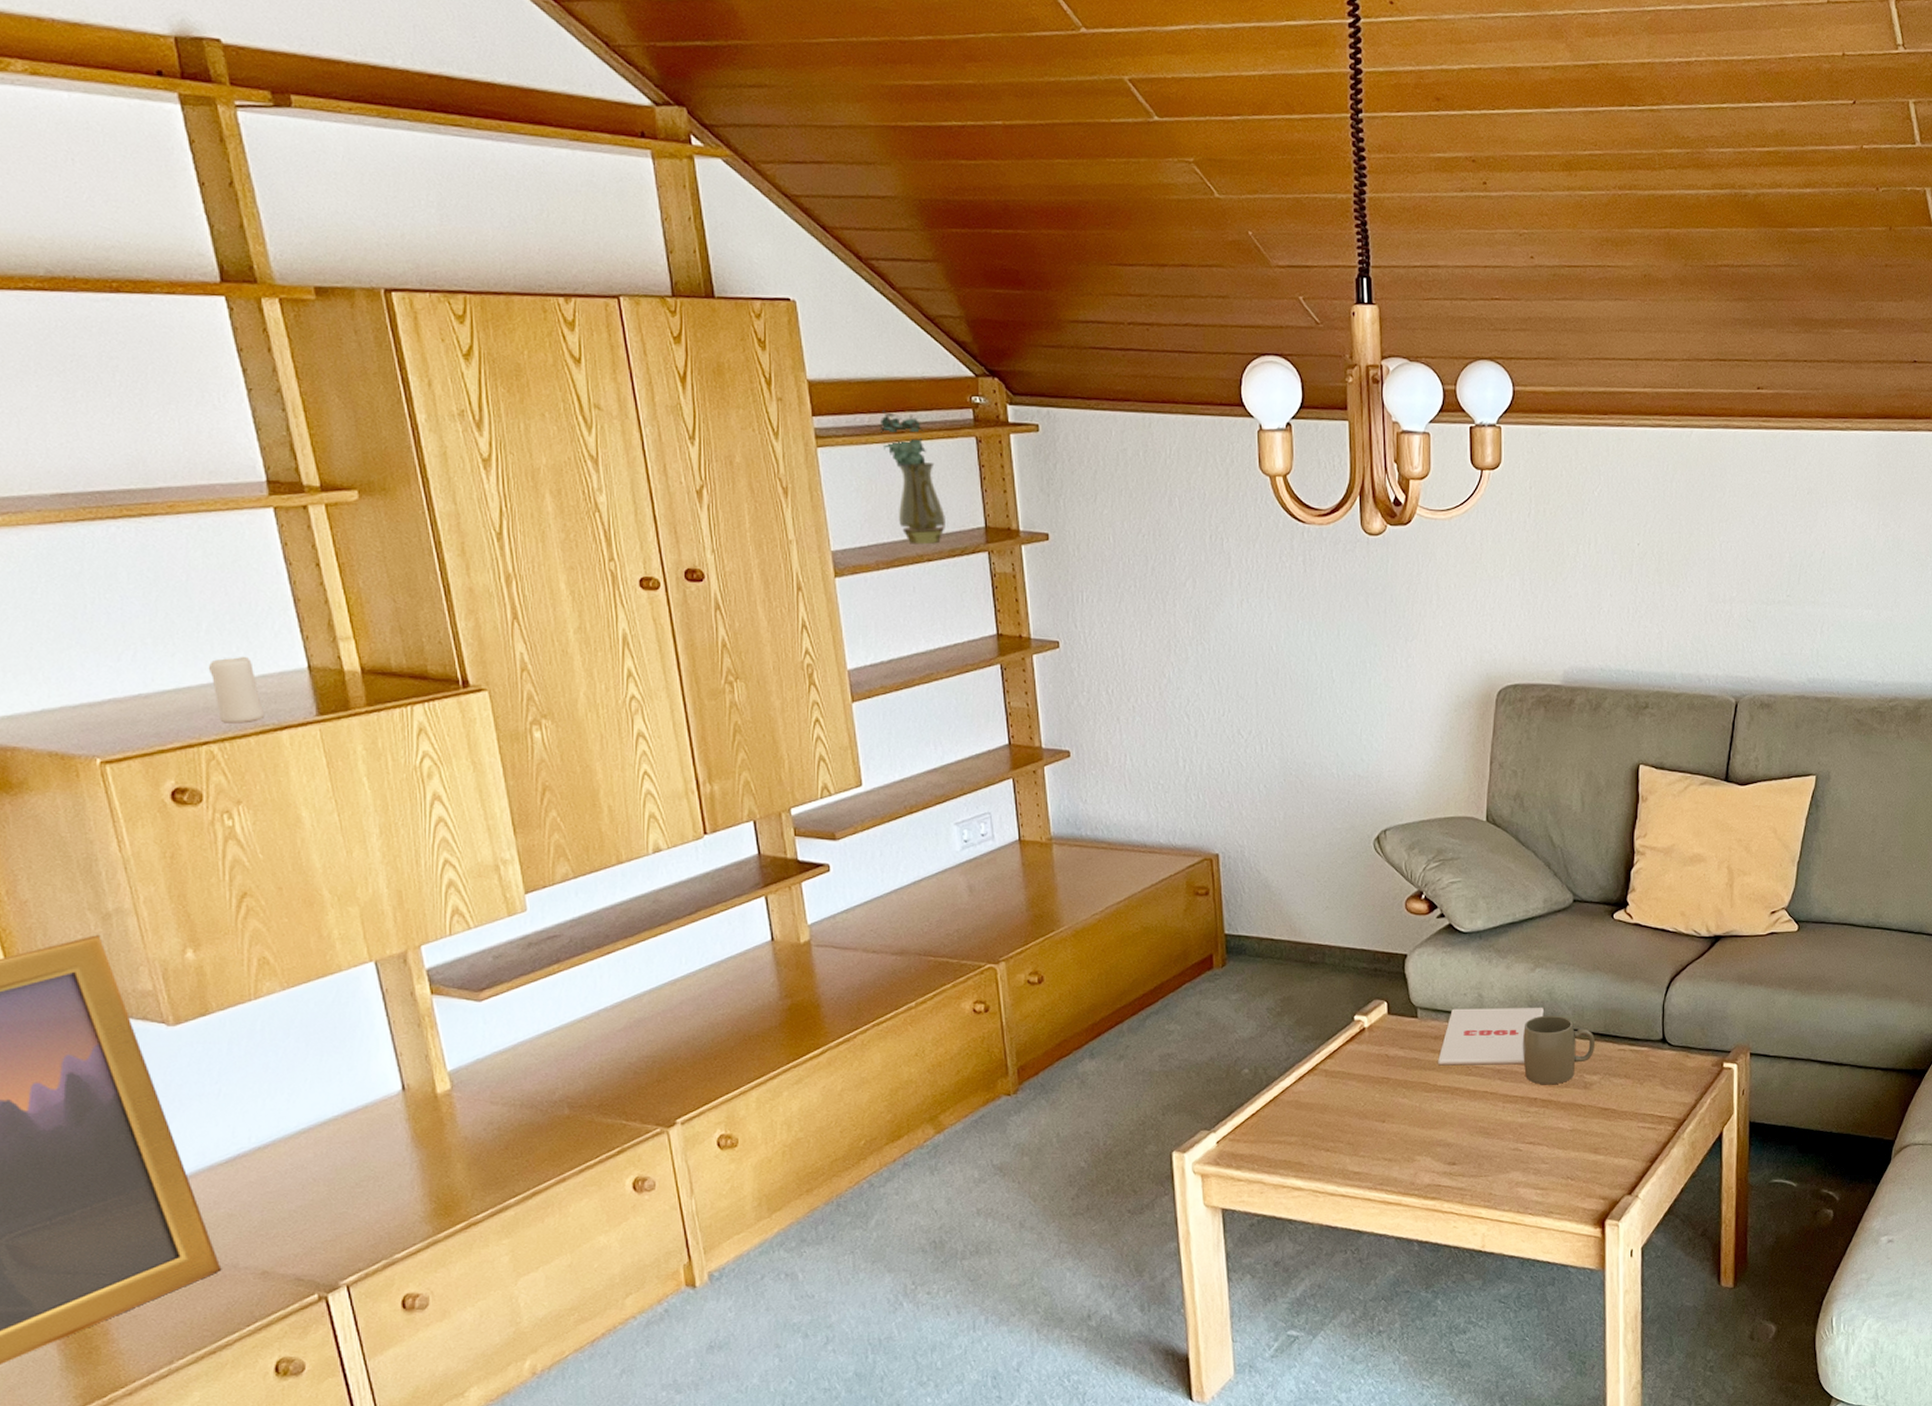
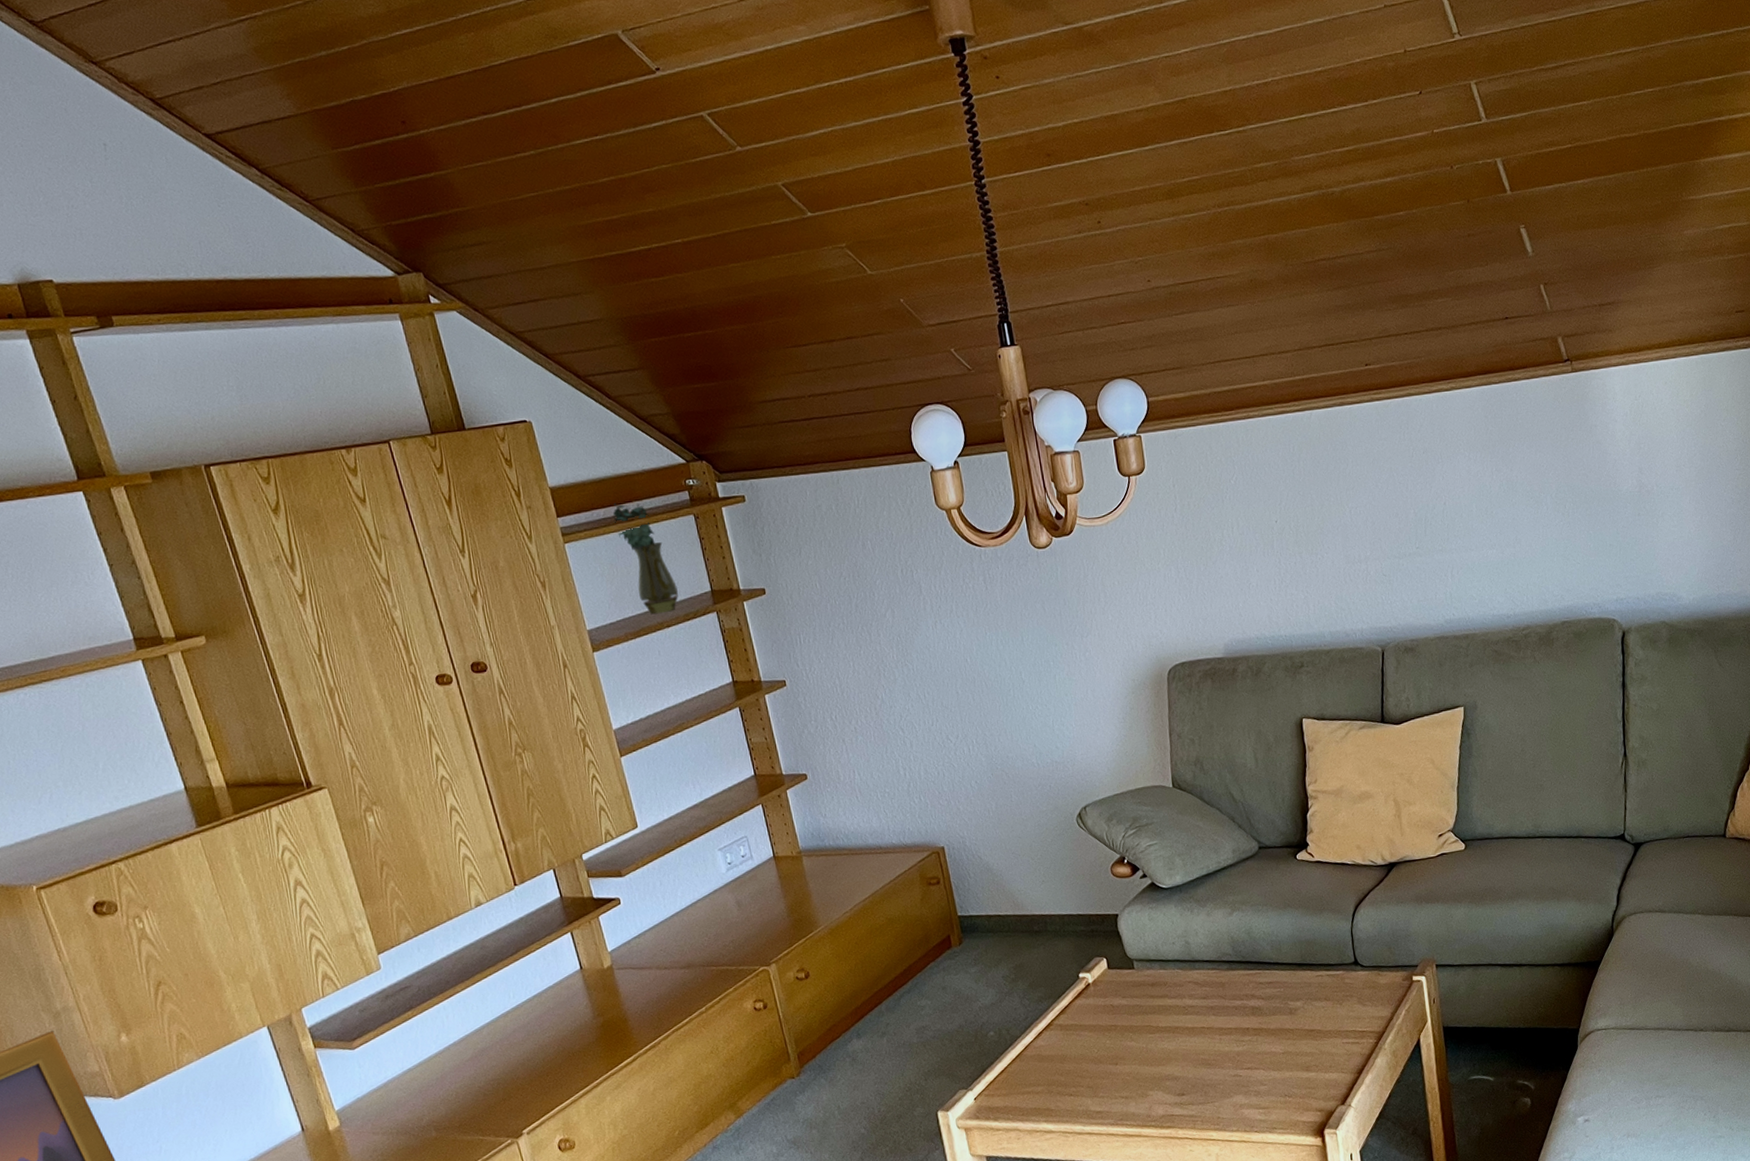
candle: present [208,656,265,724] -> none [108,786,157,844]
magazine: present [1438,1008,1544,1066] -> none [1157,947,1245,1009]
mug: present [1522,1015,1596,1085] -> none [1229,952,1295,1016]

